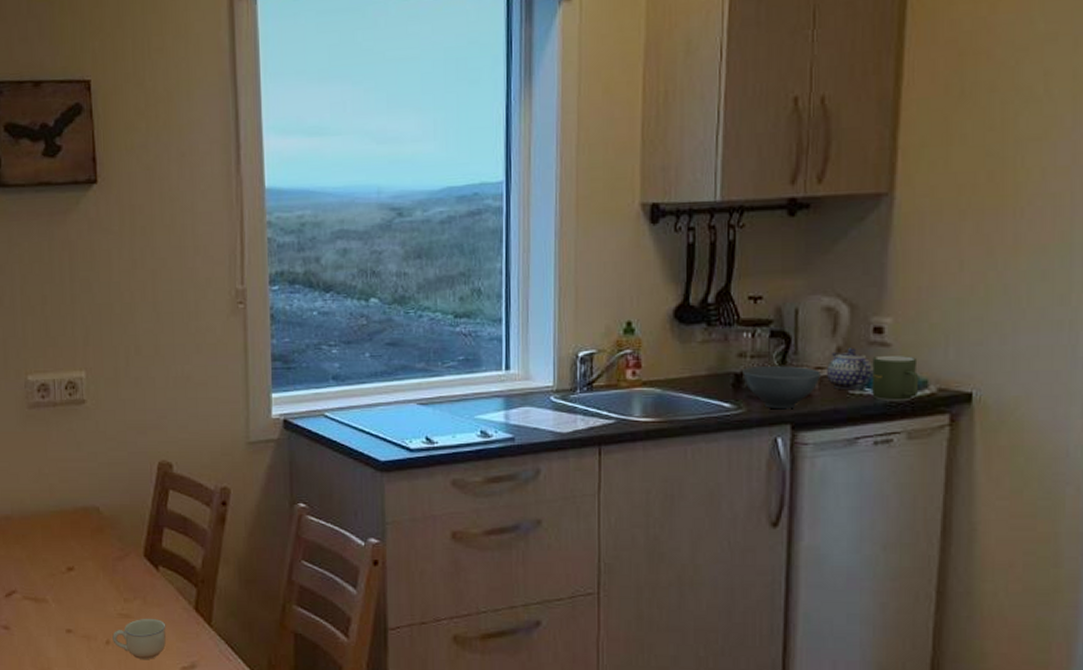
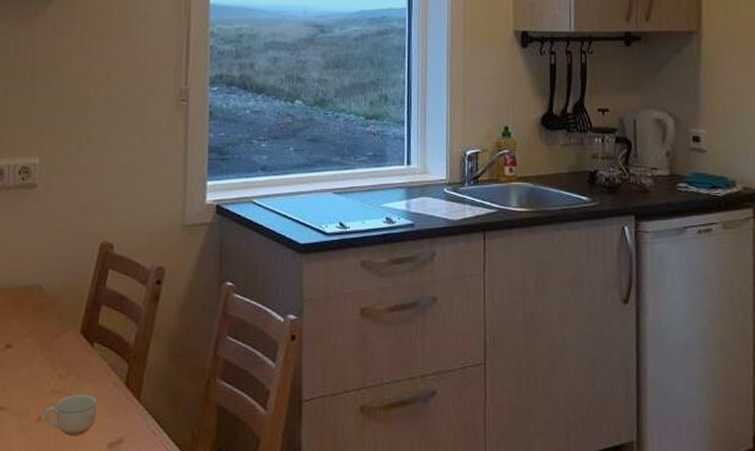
bowl: present [741,366,822,410] -> none [594,167,656,203]
teapot: present [827,348,874,391] -> none [660,153,695,188]
mug: present [872,355,919,402] -> none [693,159,729,198]

